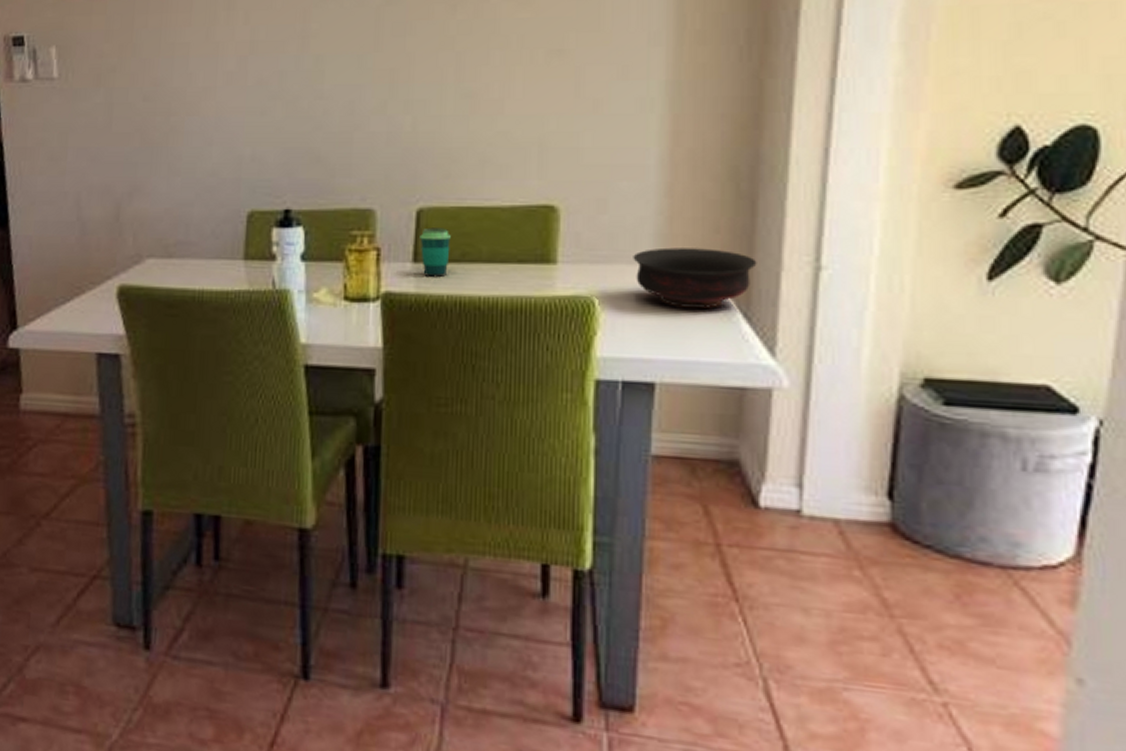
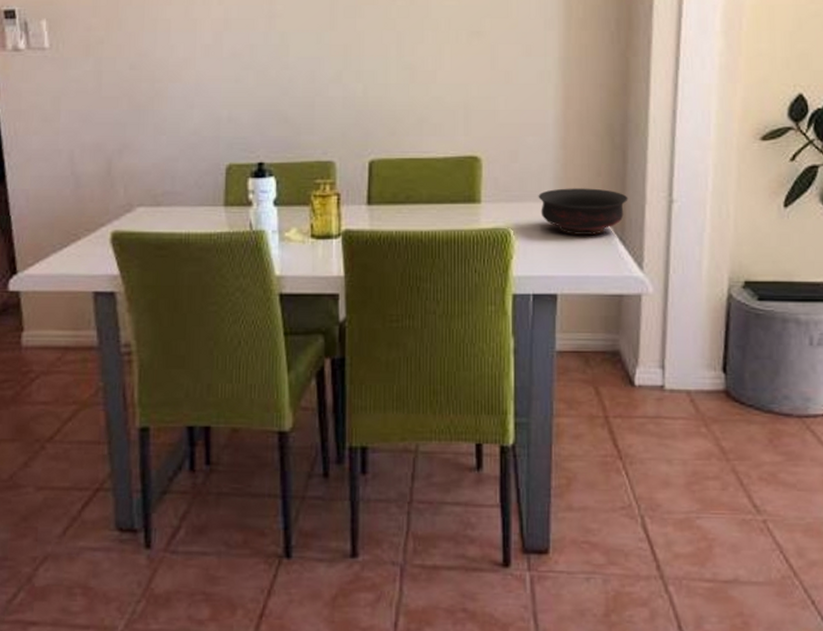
cup: present [420,227,451,278] -> none [372,176,397,217]

